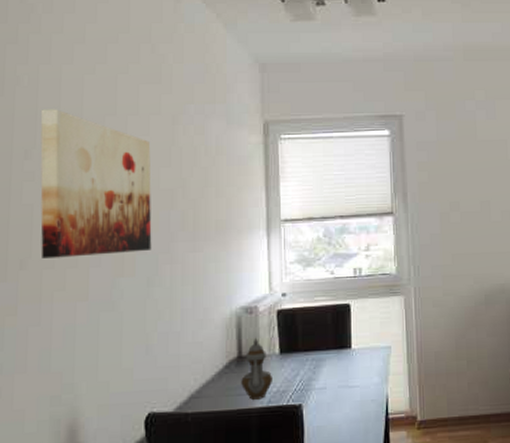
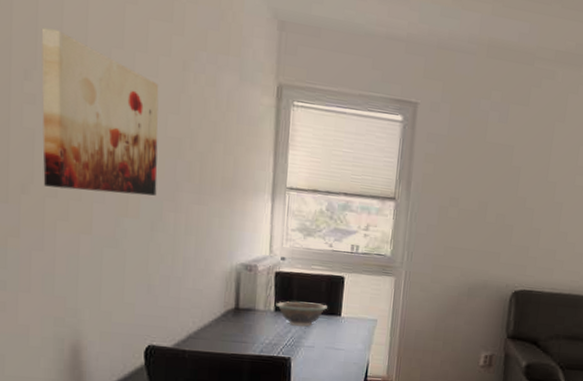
teapot: present [241,337,272,400] -> none [236,293,266,348]
decorative bowl: none [280,338,336,367] -> present [275,301,327,327]

